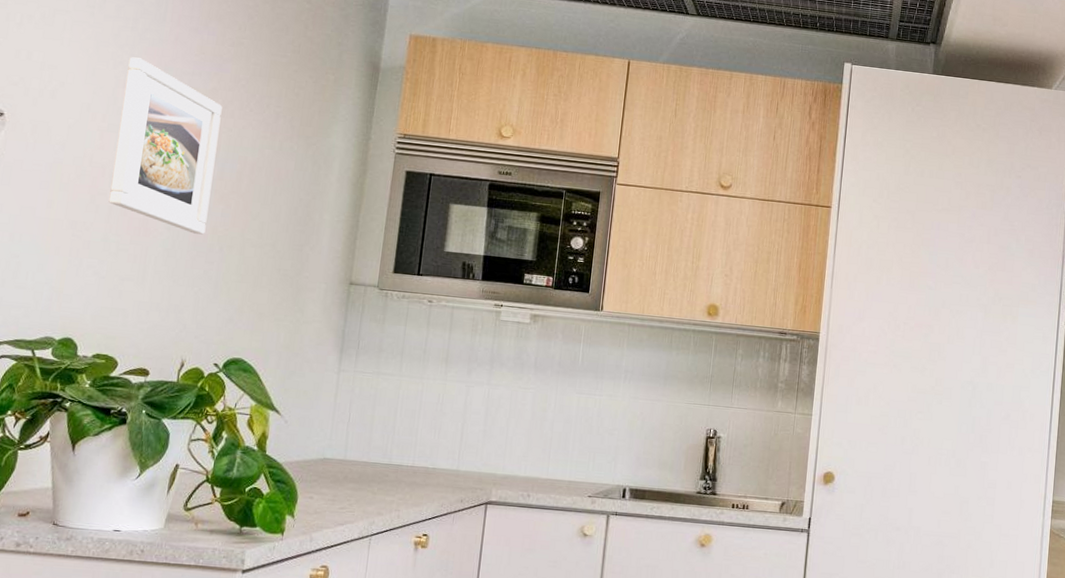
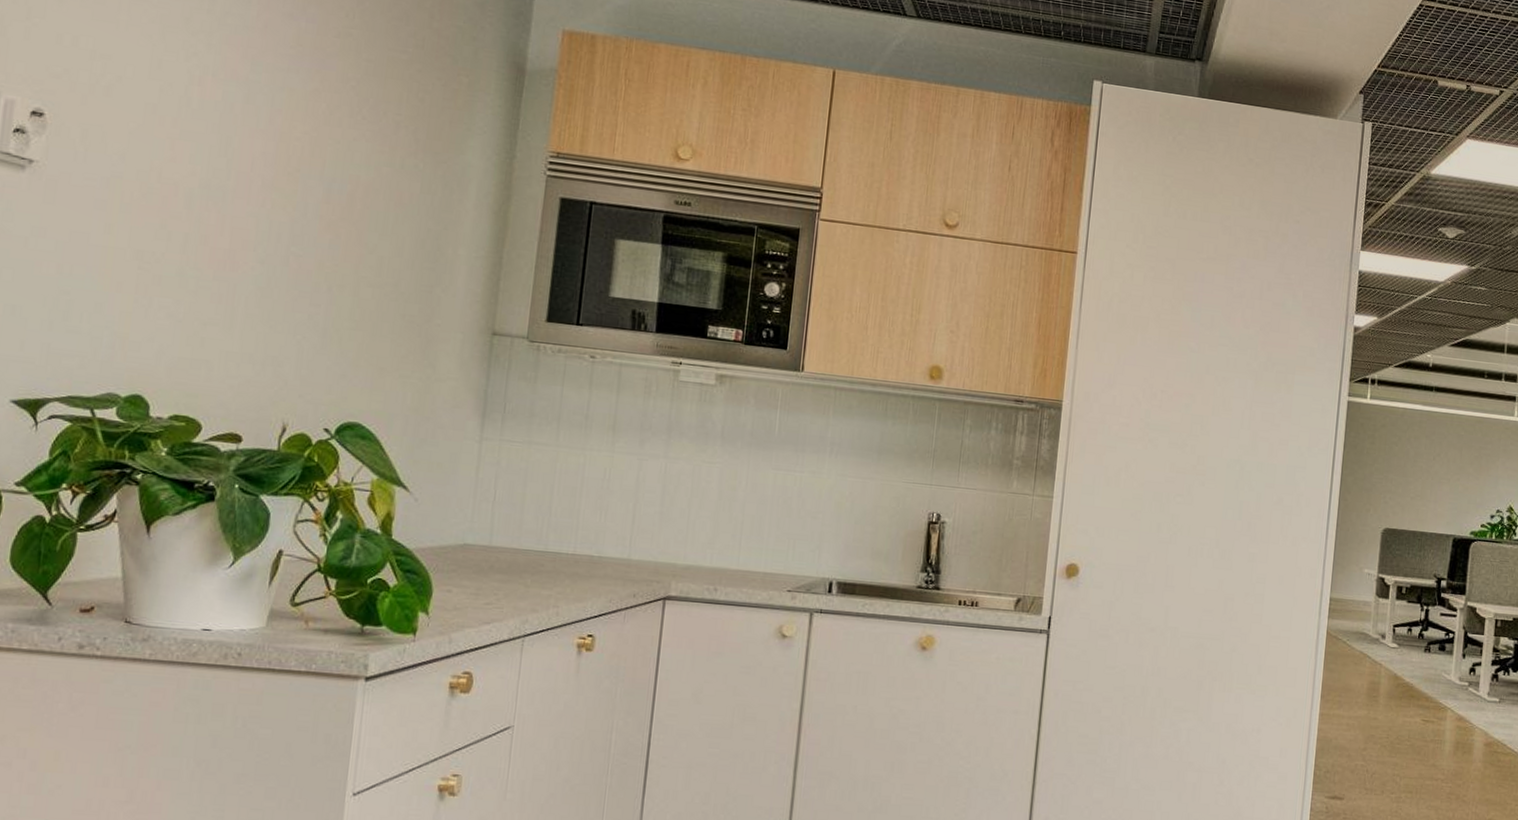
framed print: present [108,57,222,235] -> none [184,47,327,271]

